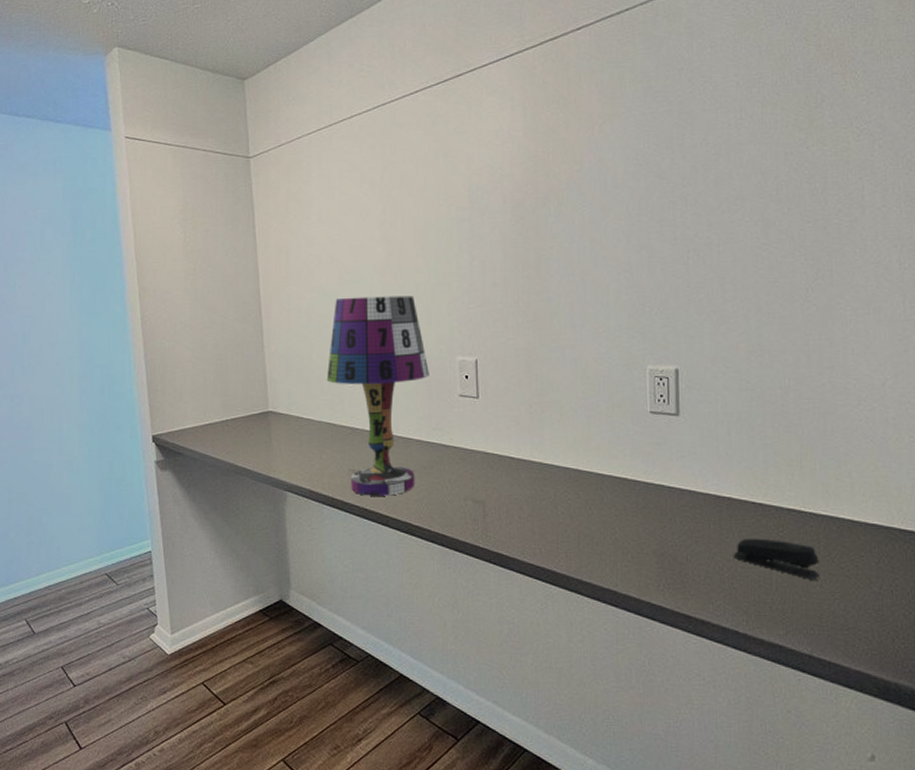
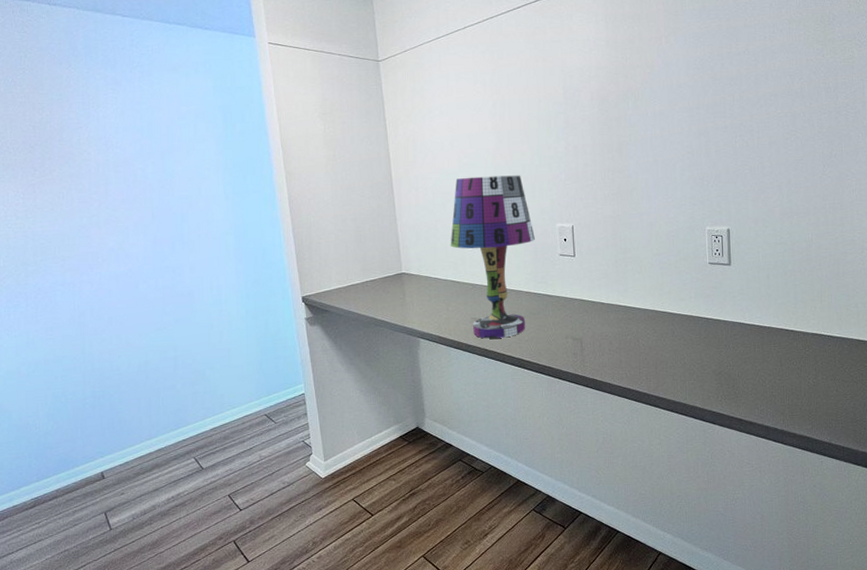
stapler: present [733,538,820,580] -> none [772,356,836,386]

